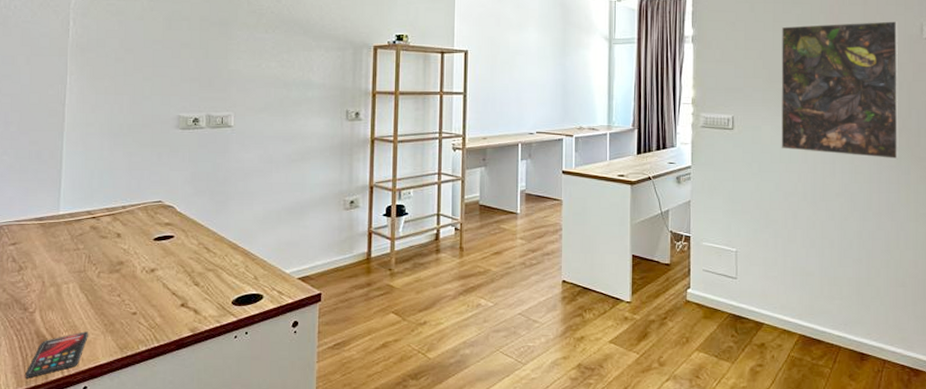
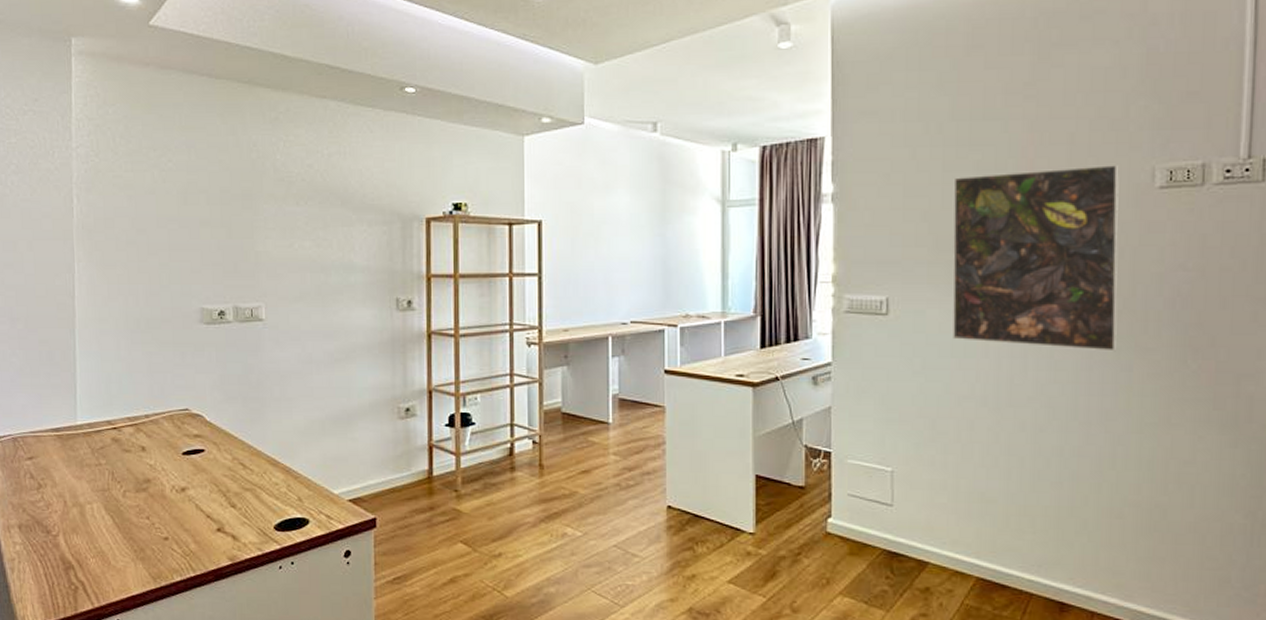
smartphone: present [25,331,88,378] -> none [53,558,117,609]

